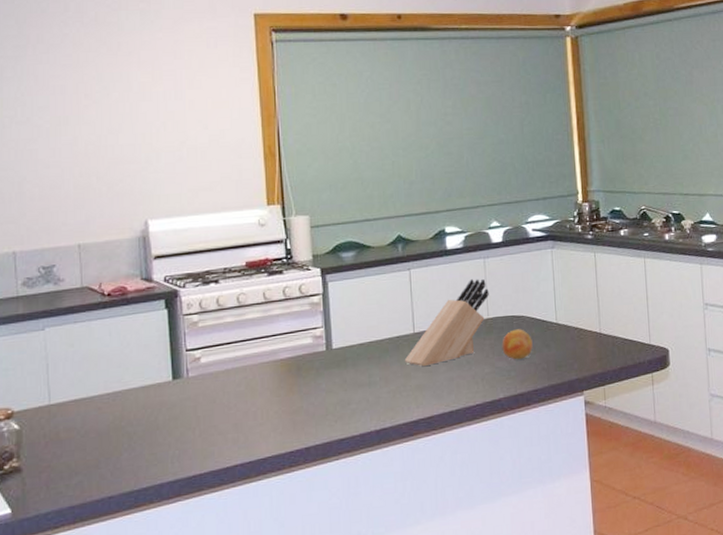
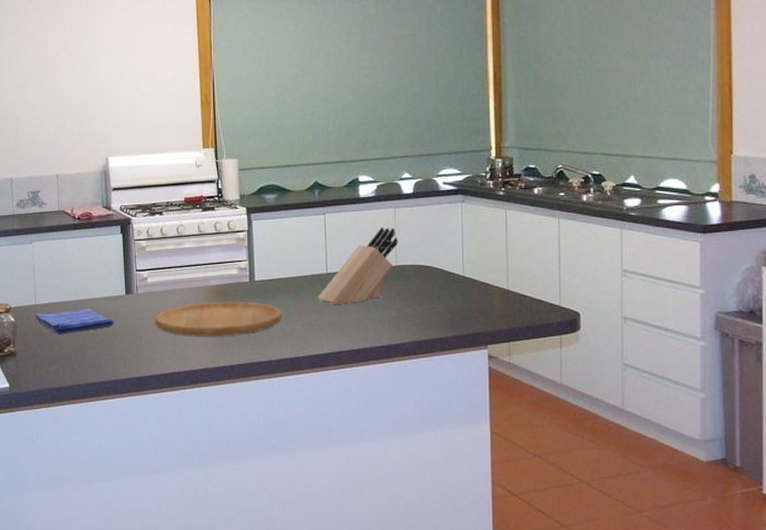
dish towel: none [49,401,158,438] -> present [35,308,114,334]
cutting board: none [211,373,365,420] -> present [155,301,282,337]
fruit: present [502,329,533,360] -> none [408,278,439,308]

